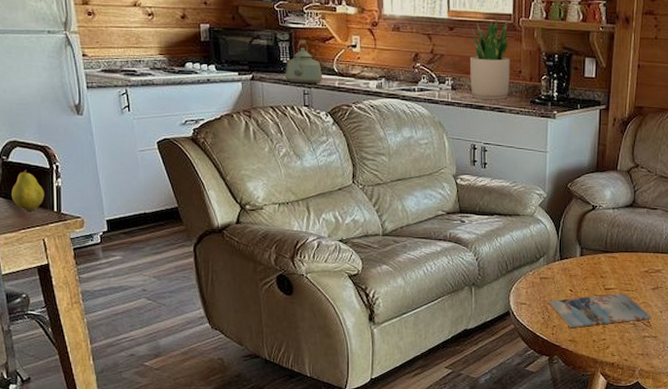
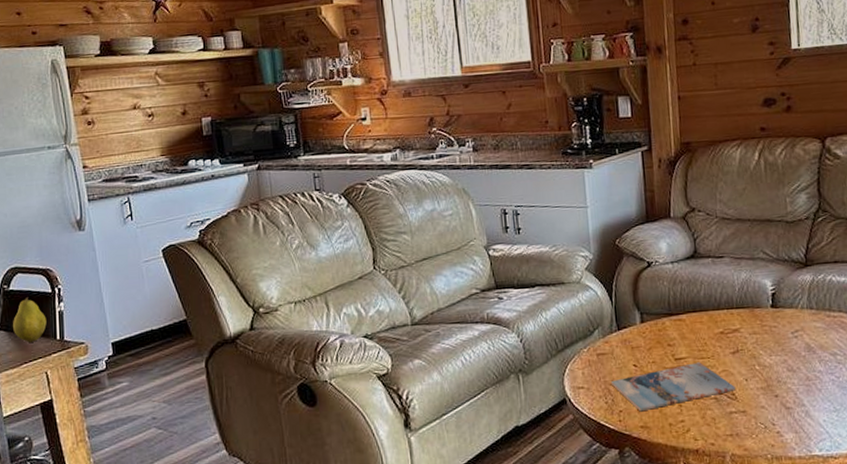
kettle: present [285,40,323,84] -> none [292,120,333,168]
planter: present [469,16,512,100] -> none [488,66,537,159]

